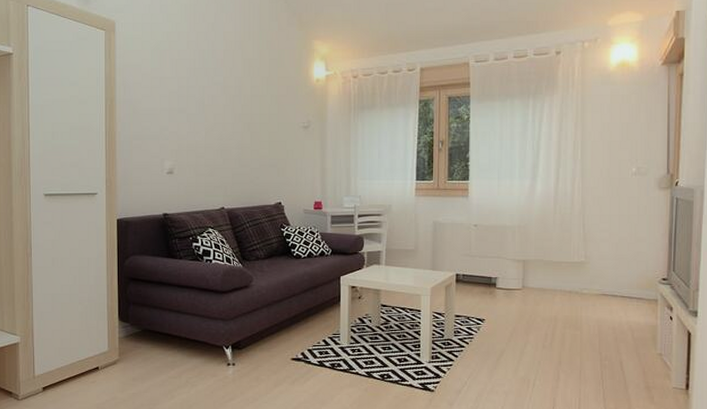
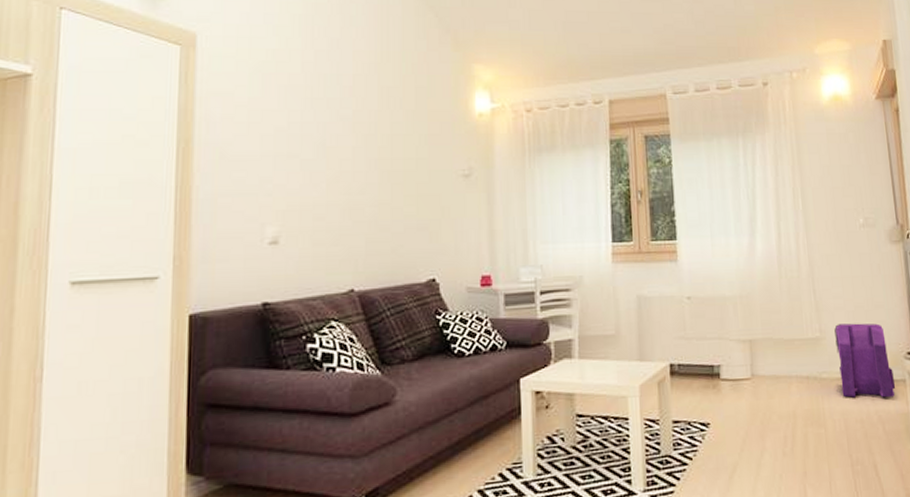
backpack: none [598,252,648,313] -> present [834,323,896,398]

